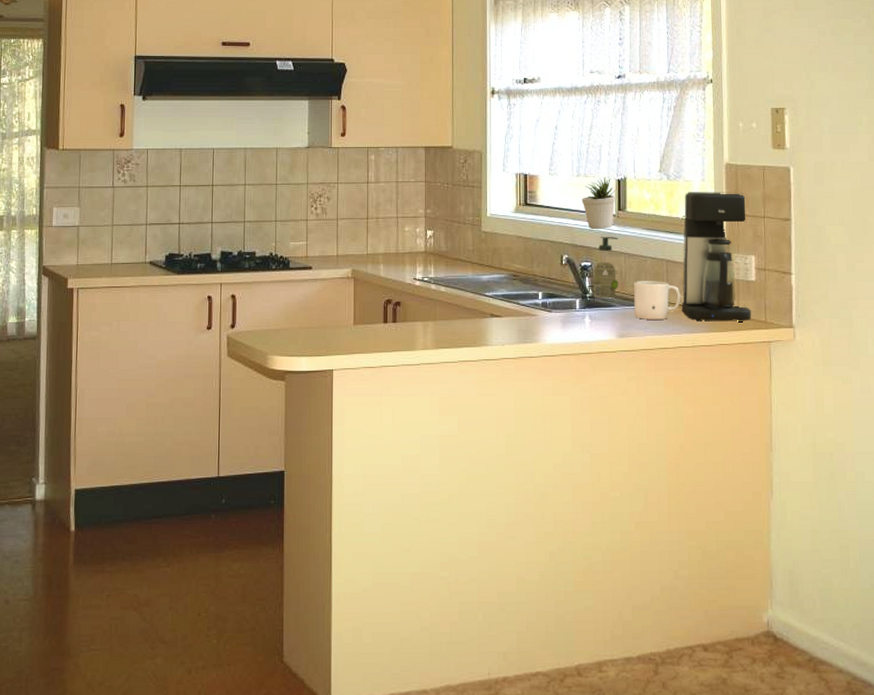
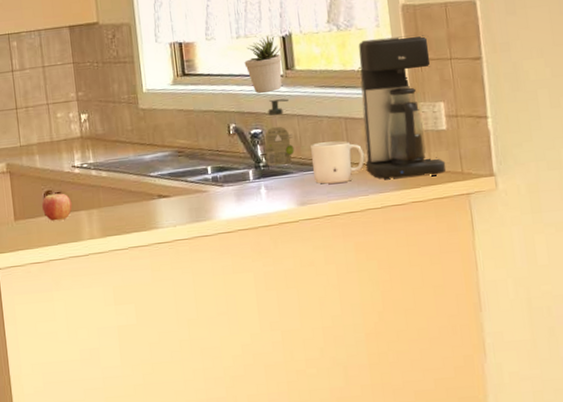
fruit: none [380,301,410,329] -> present [41,192,72,221]

